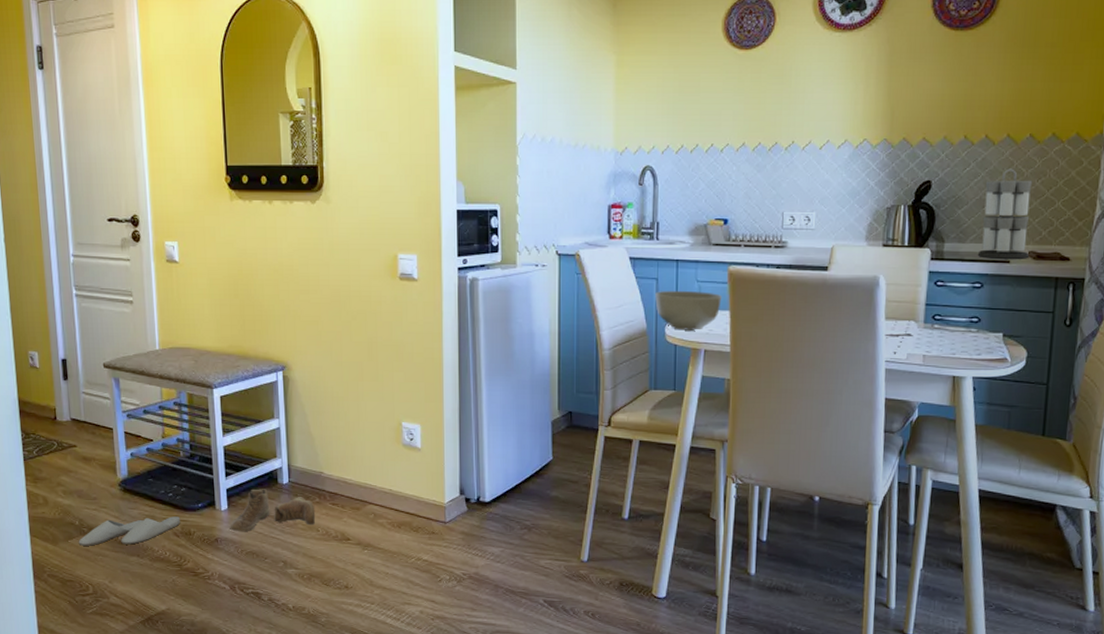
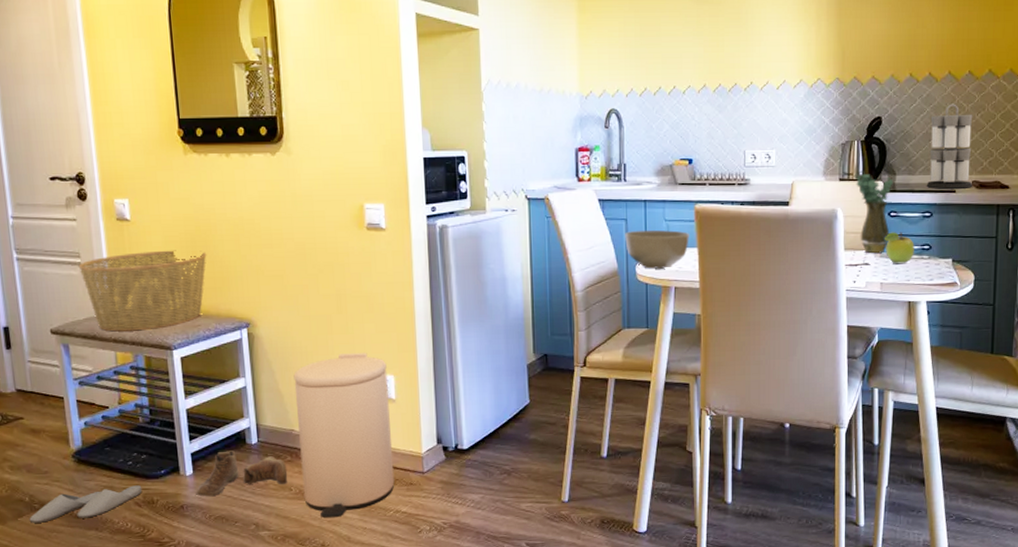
basket: none [130,292,248,369] -> present [78,250,207,332]
pedal bin: none [324,400,417,561] -> present [293,353,395,519]
vase: none [899,234,942,323] -> present [855,168,894,253]
fruit: none [930,302,962,336] -> present [885,232,914,263]

